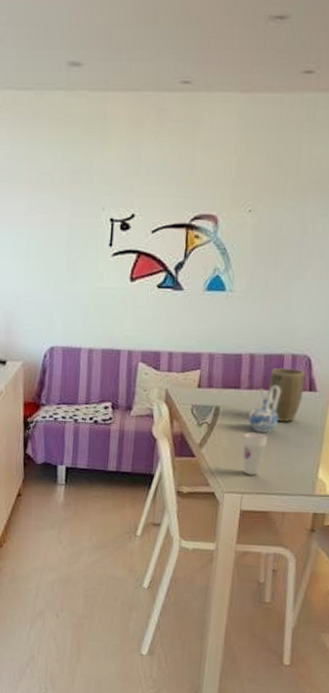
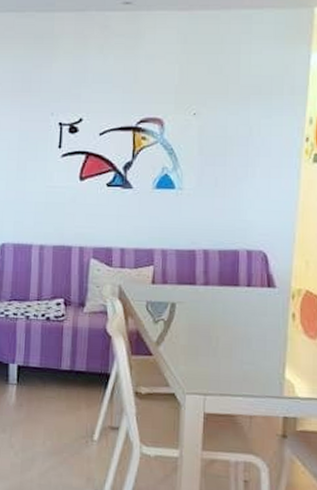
cup: present [242,432,268,475] -> none [203,330,228,375]
ceramic pitcher: present [248,385,281,433] -> none [206,281,238,331]
plant pot: present [267,367,306,422] -> none [224,263,263,319]

